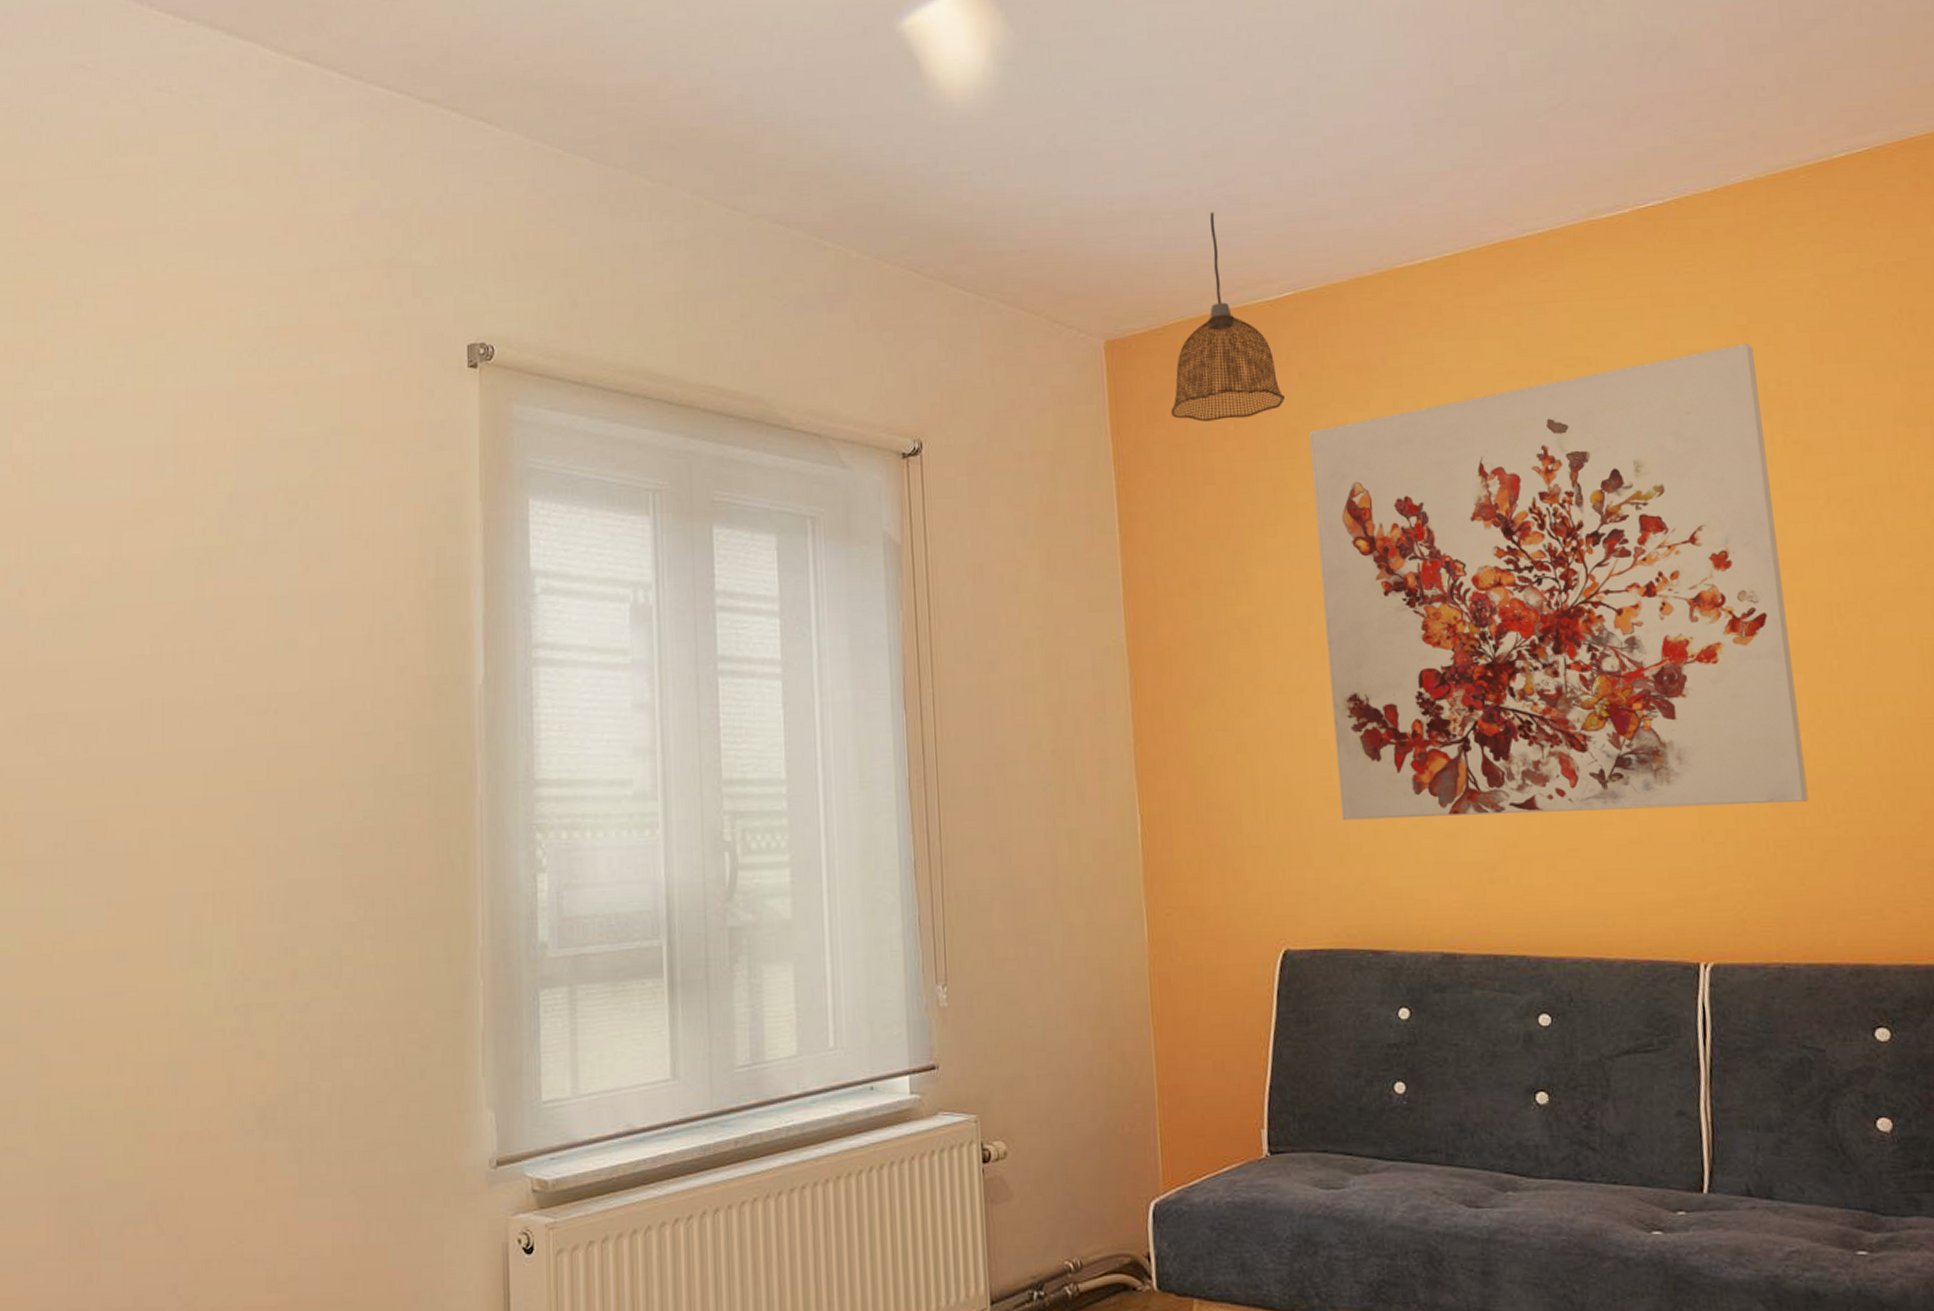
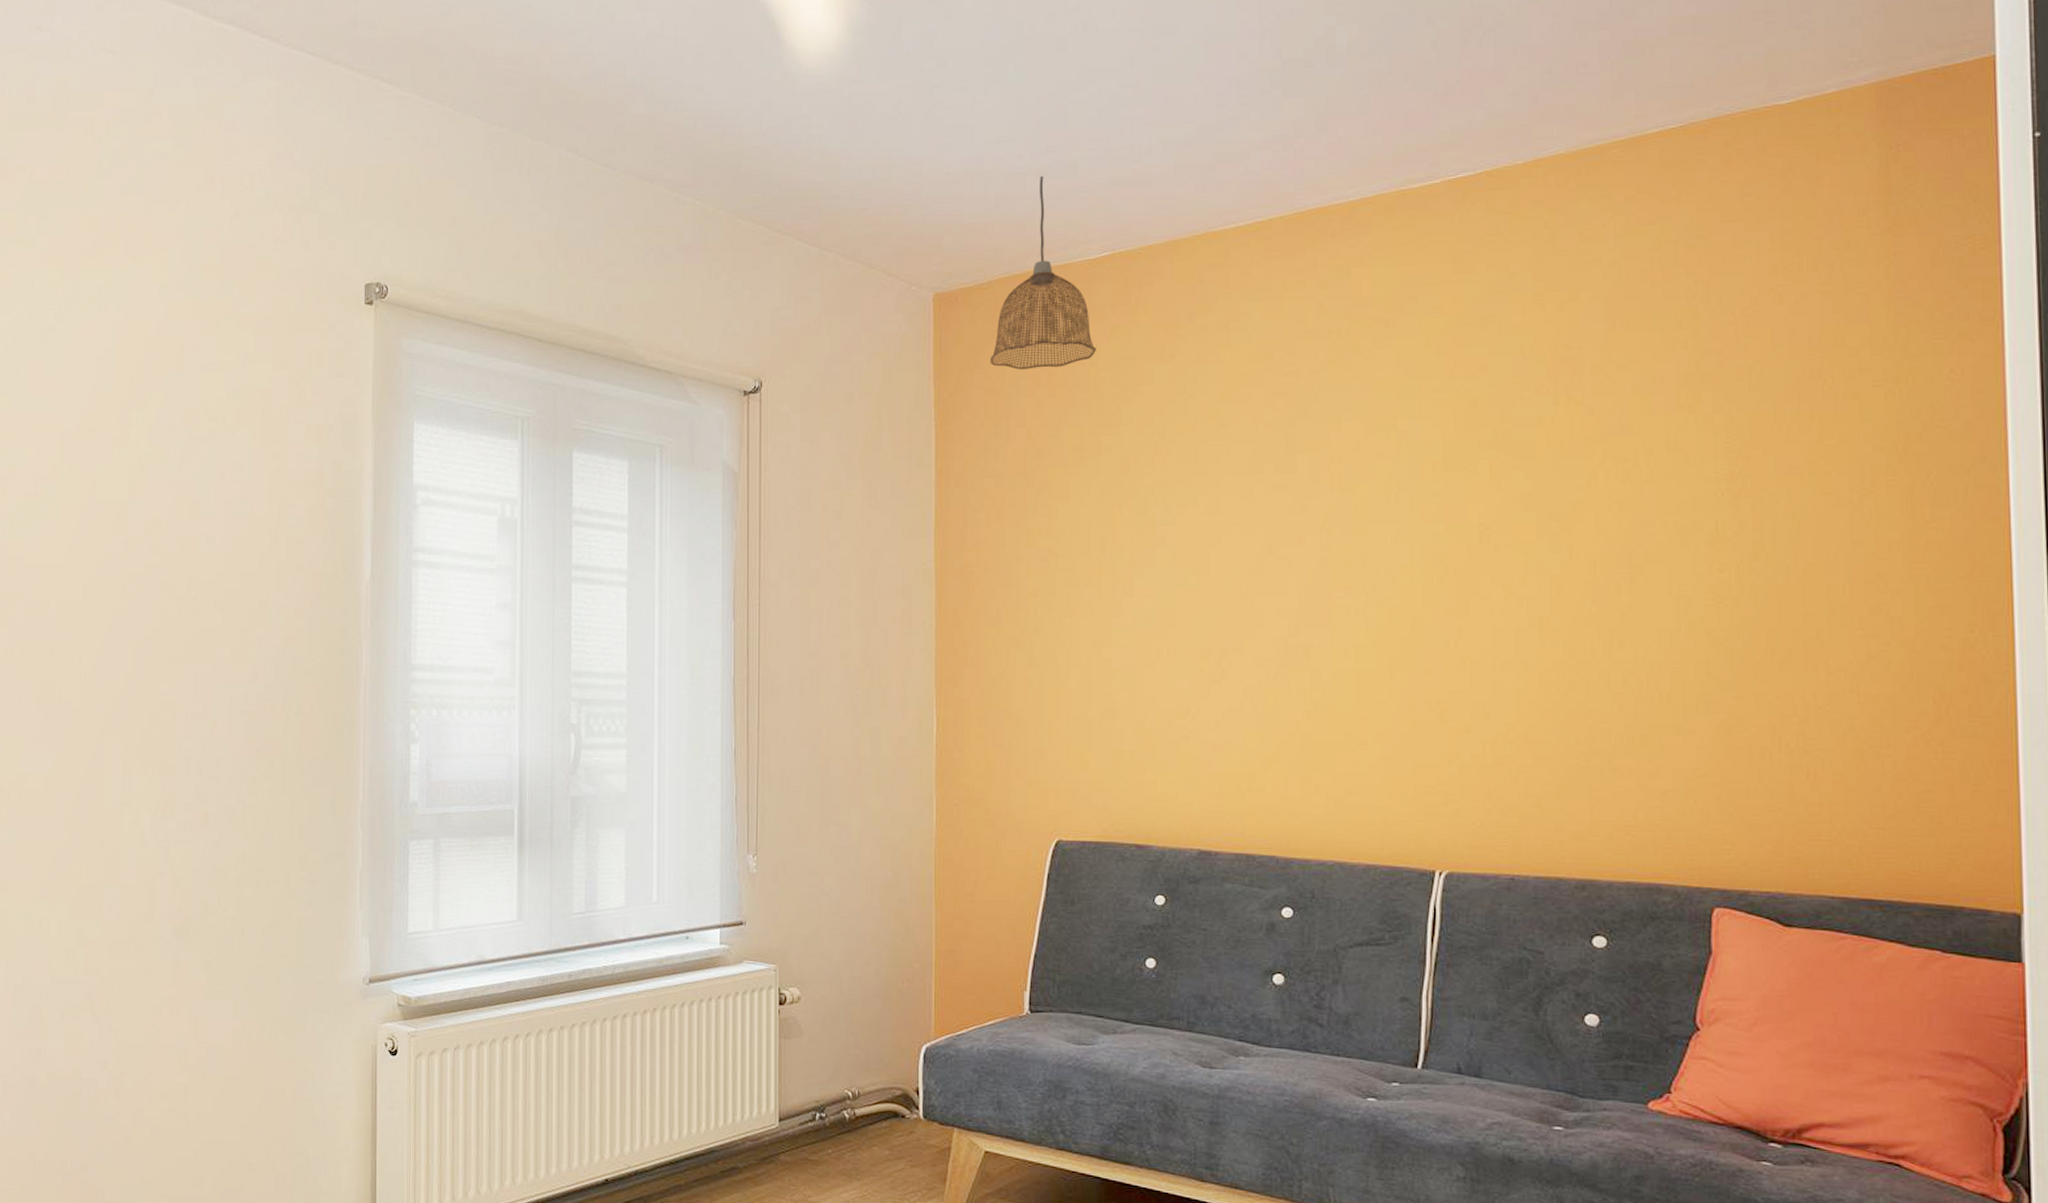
wall art: present [1309,343,1809,820] -> none [1116,309,1554,734]

